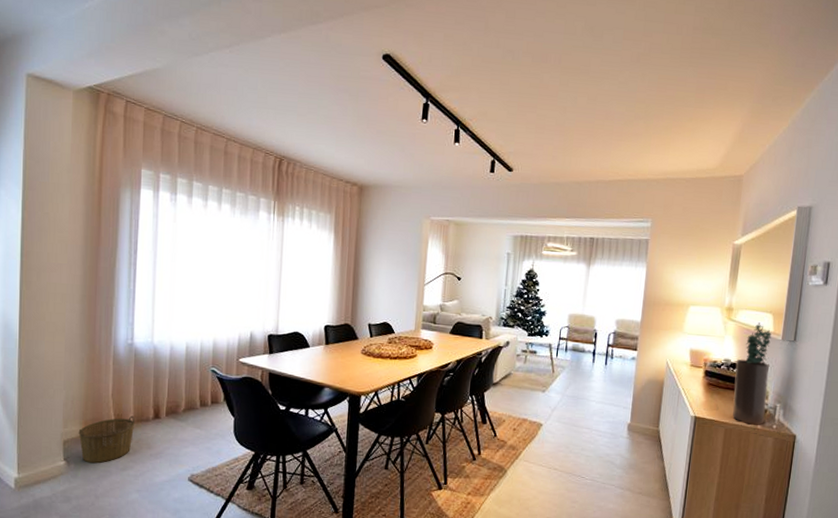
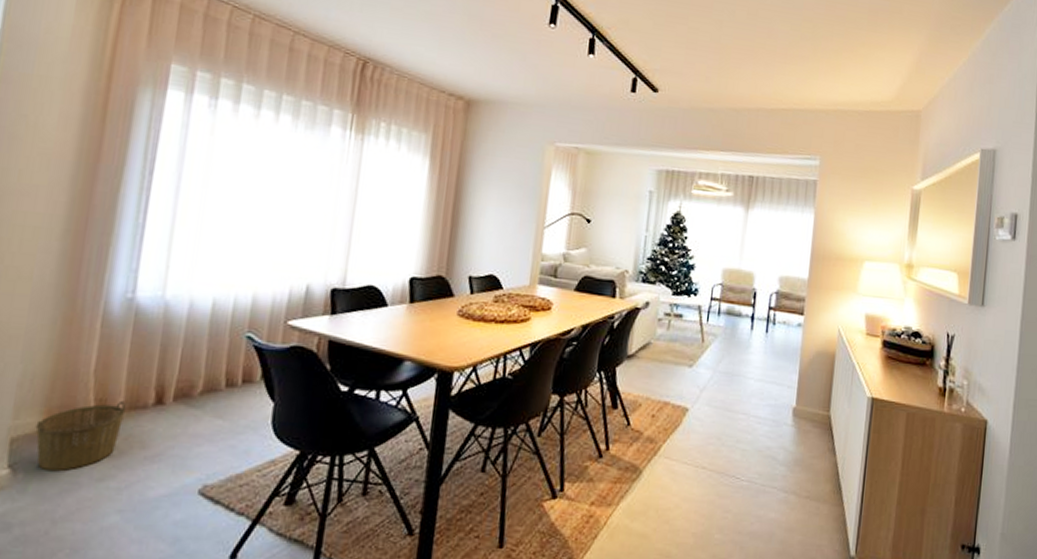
vase: present [732,322,772,425] -> none [915,283,957,408]

